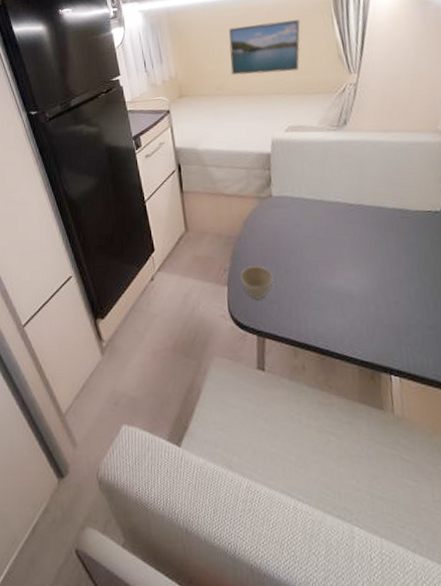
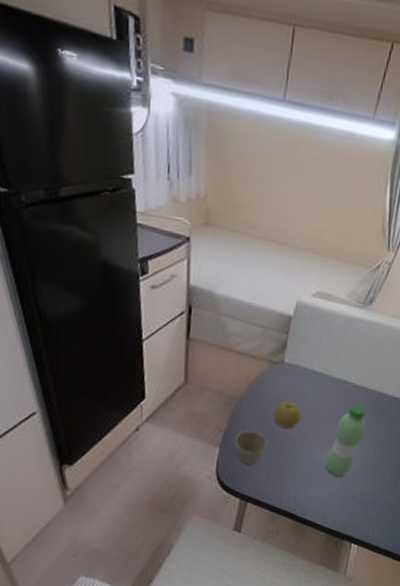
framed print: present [229,20,300,76] -> none [269,156,355,232]
fruit: none [272,231,301,260] -> present [273,400,301,430]
water bottle: none [337,223,374,300] -> present [326,405,366,476]

